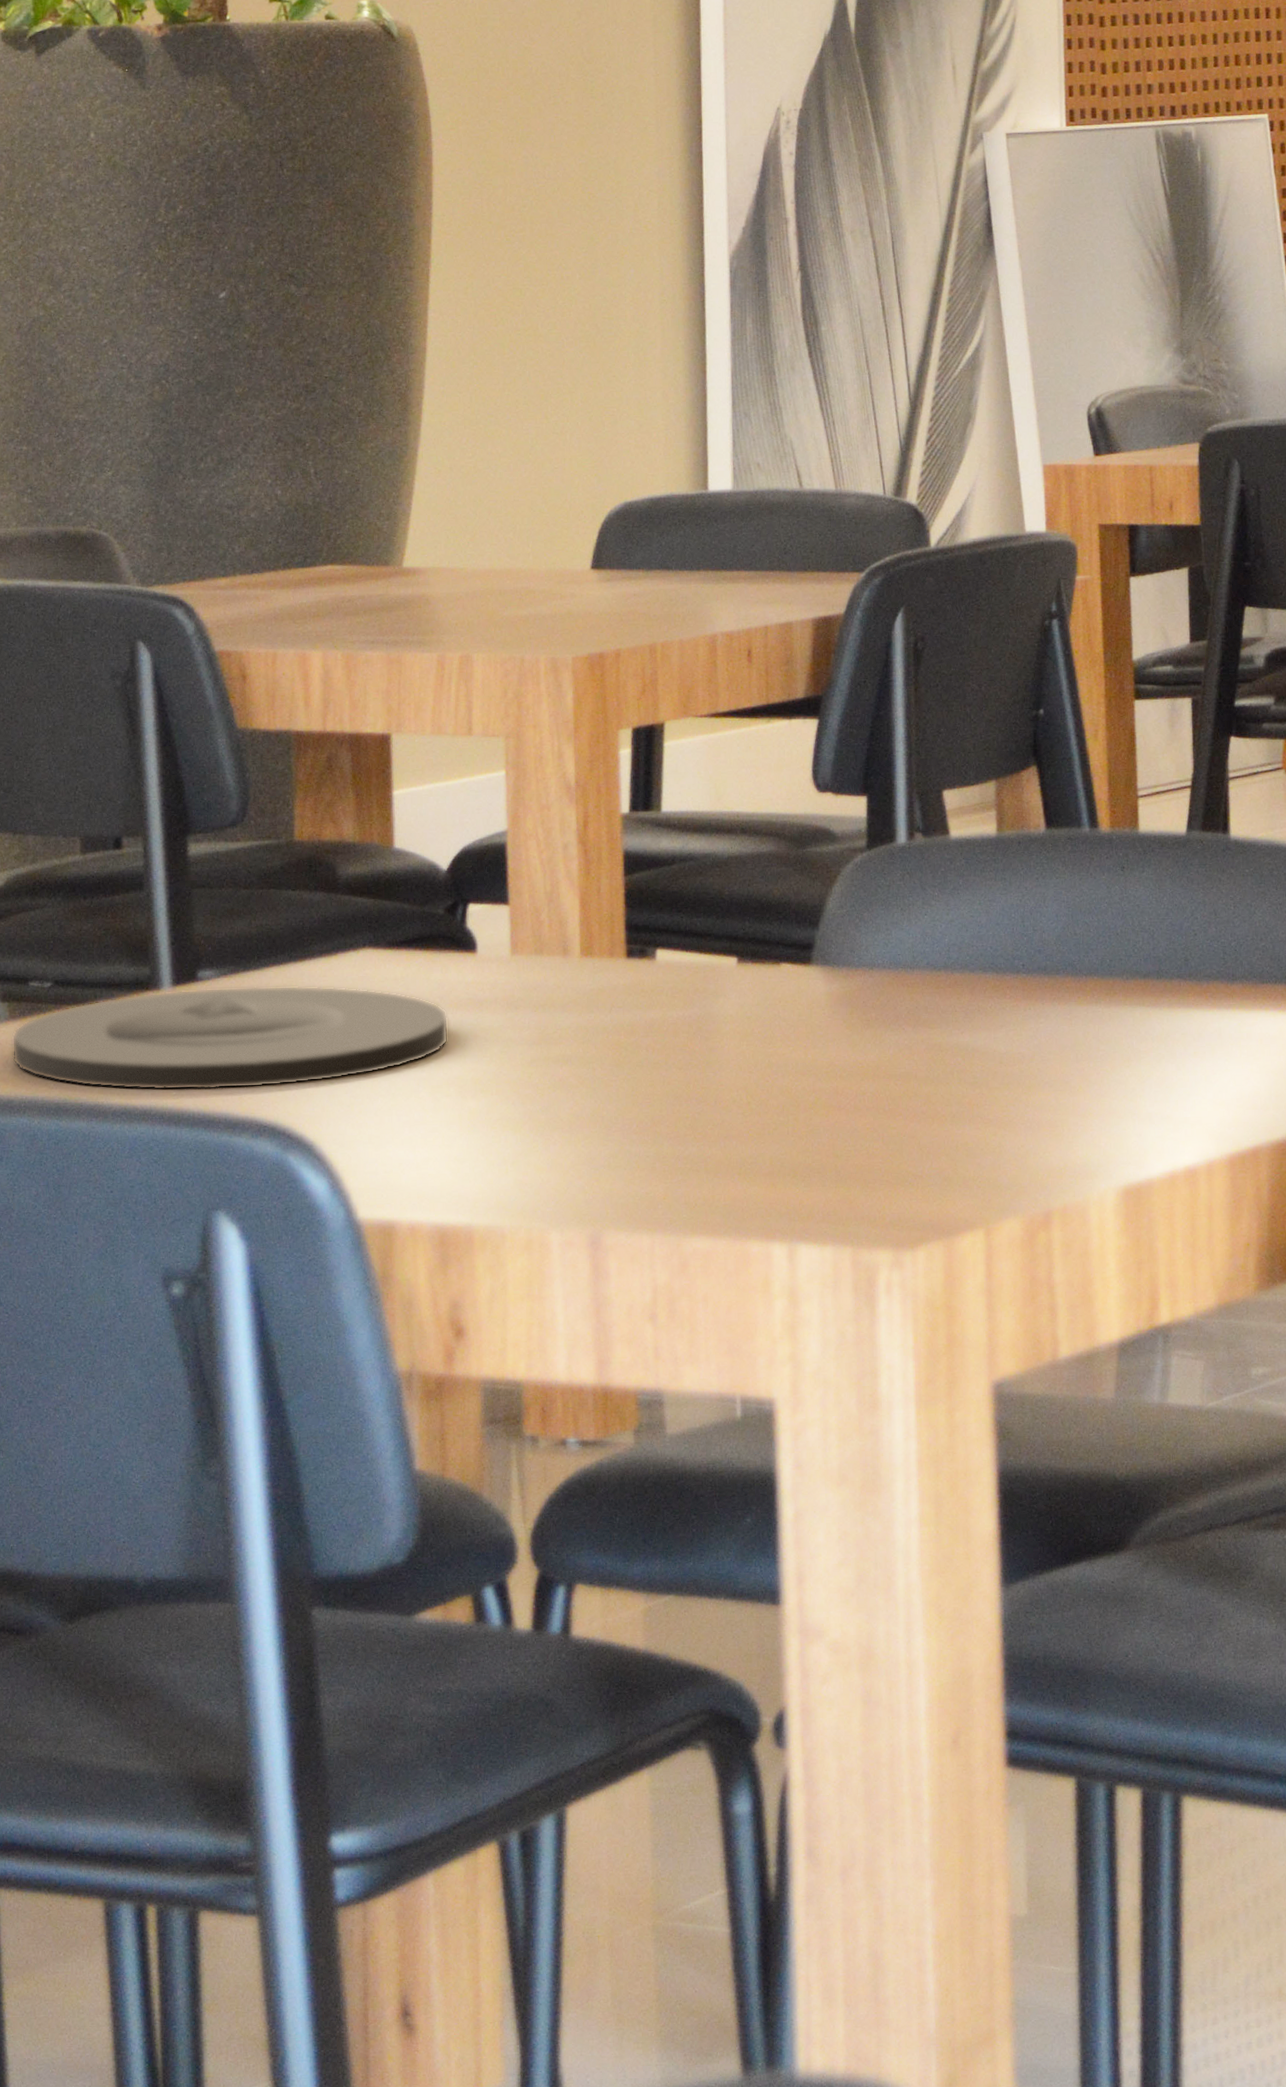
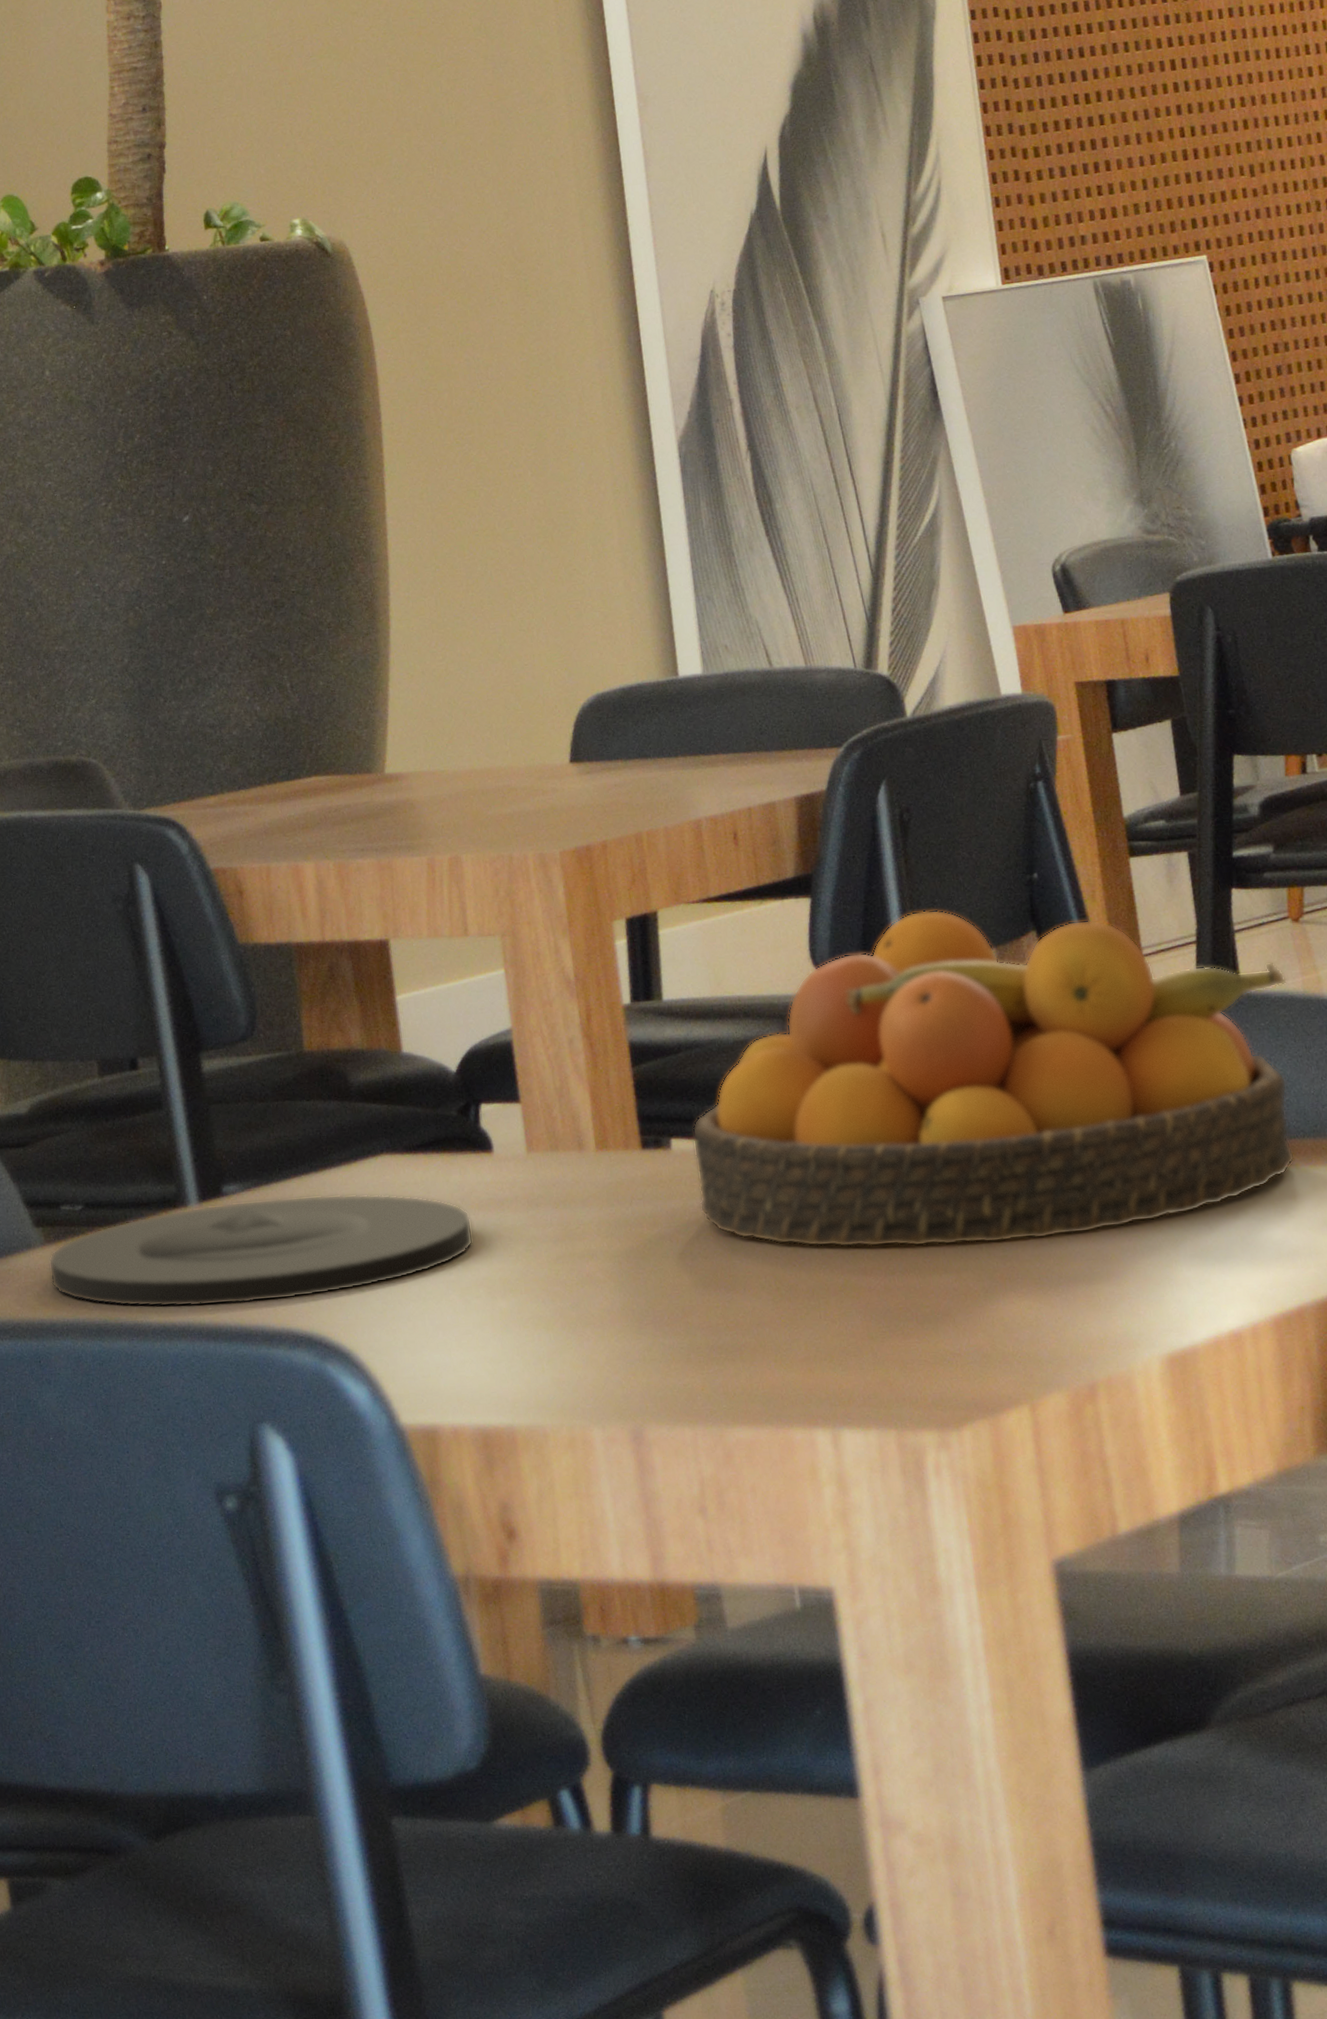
fruit bowl: none [678,739,1274,1069] -> present [692,909,1296,1248]

